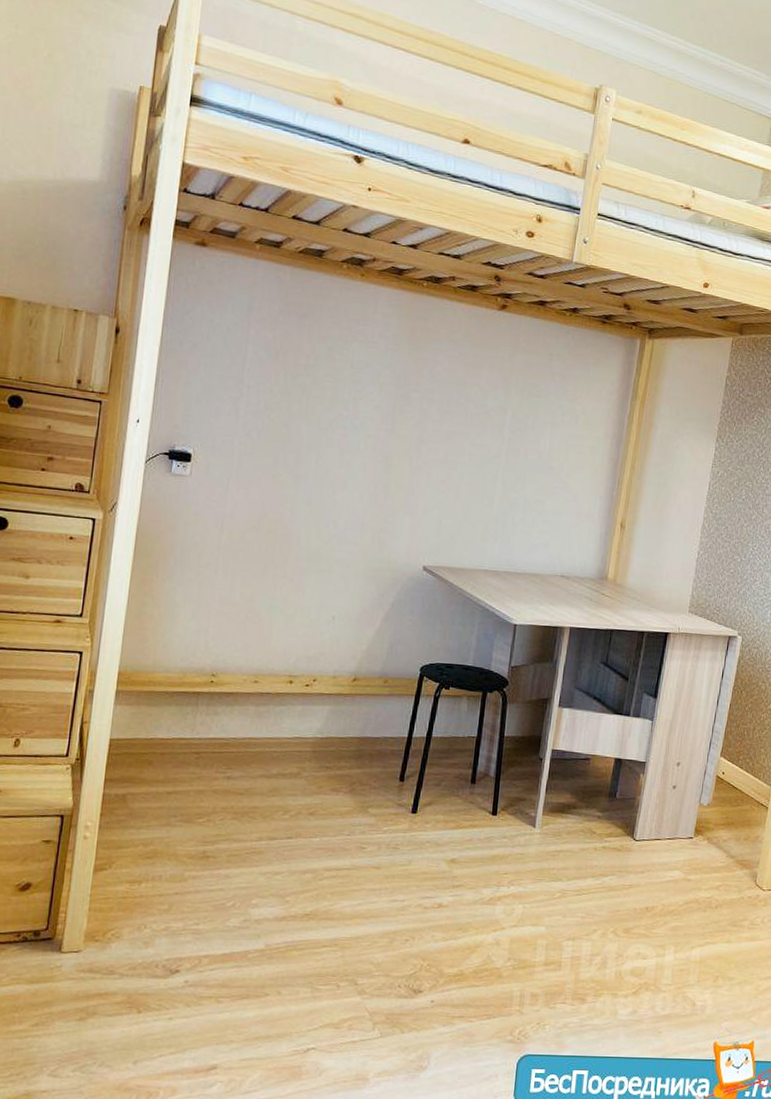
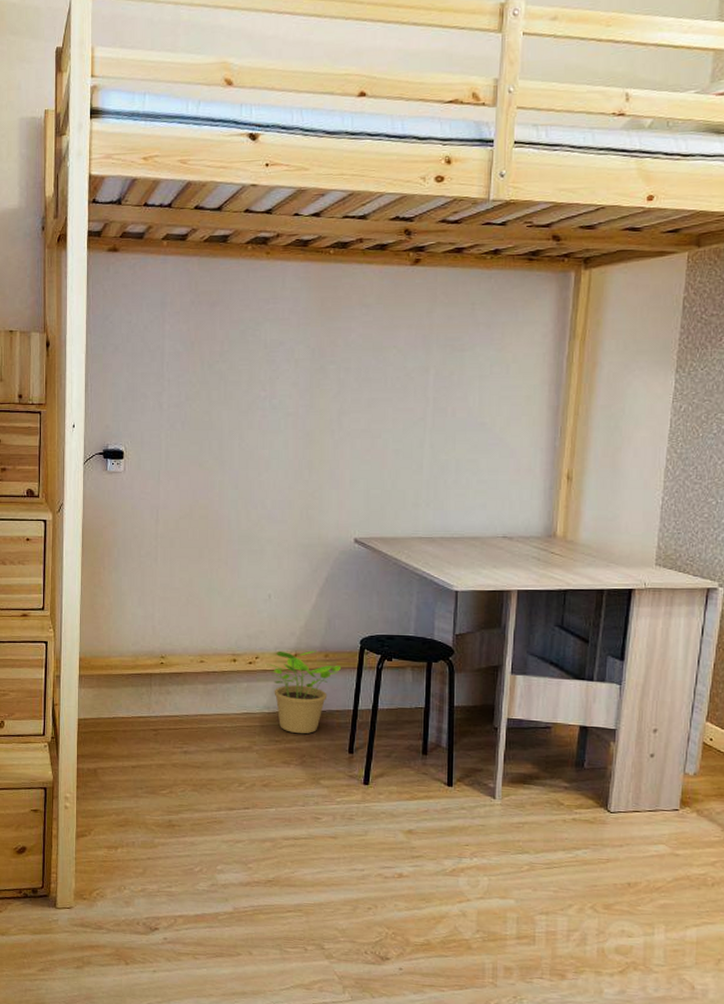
potted plant: none [324,674,400,761] -> present [267,650,342,734]

